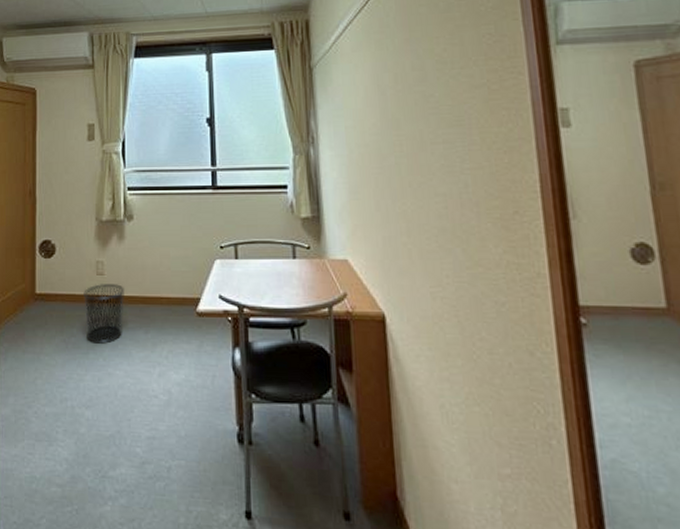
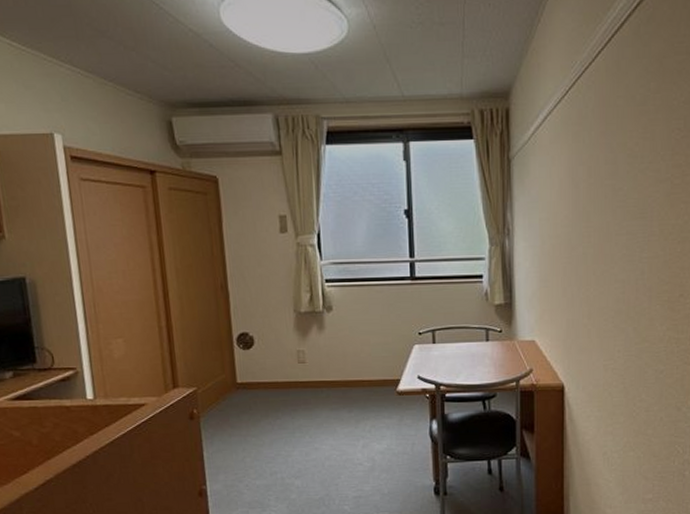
waste bin: present [84,284,124,344] -> none [286,371,327,424]

